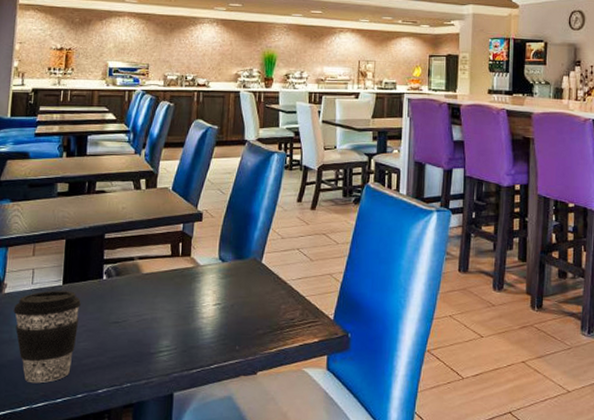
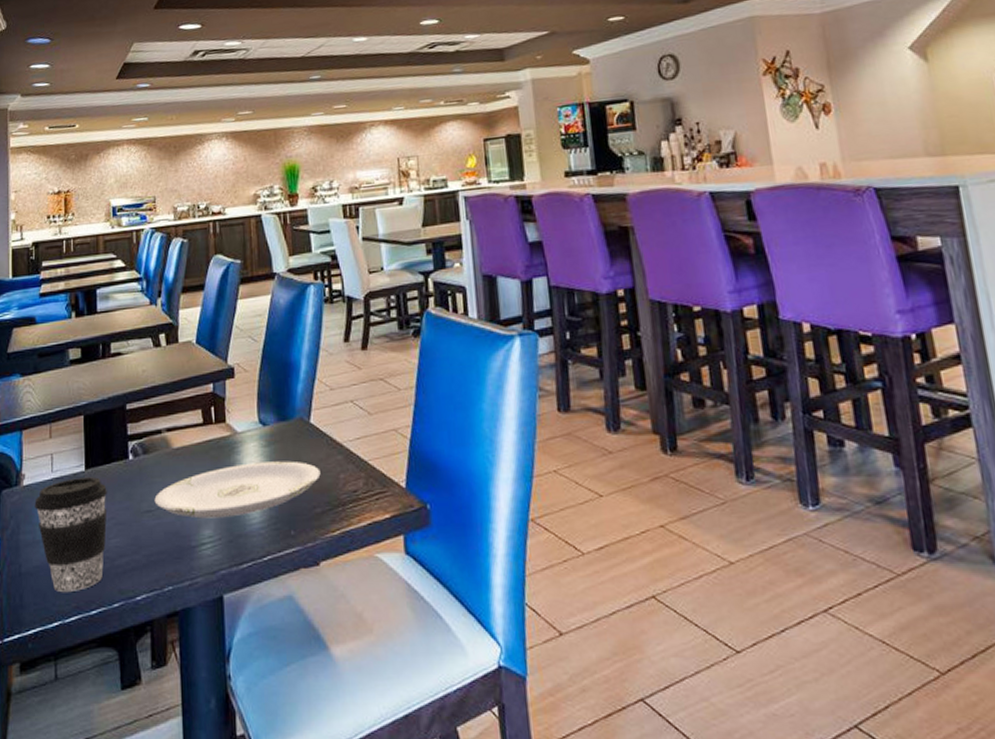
plate: none [122,290,266,332] -> present [154,461,321,519]

